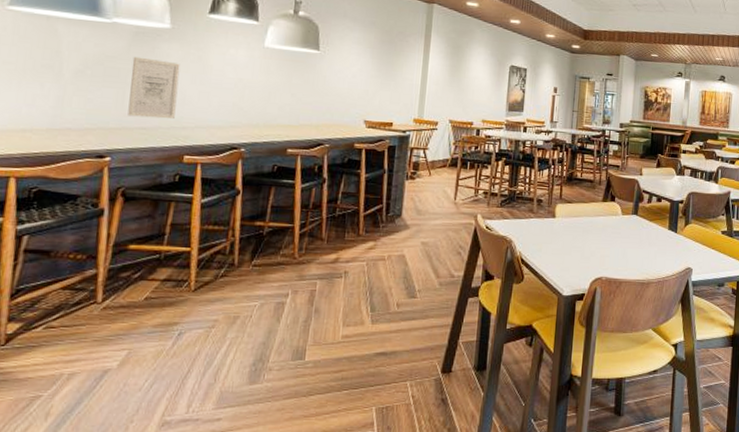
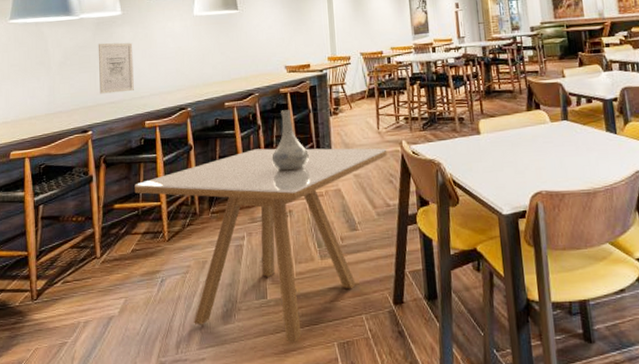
dining table: none [159,203,461,405] -> present [134,148,387,342]
vase: none [333,166,376,232] -> present [272,110,309,172]

